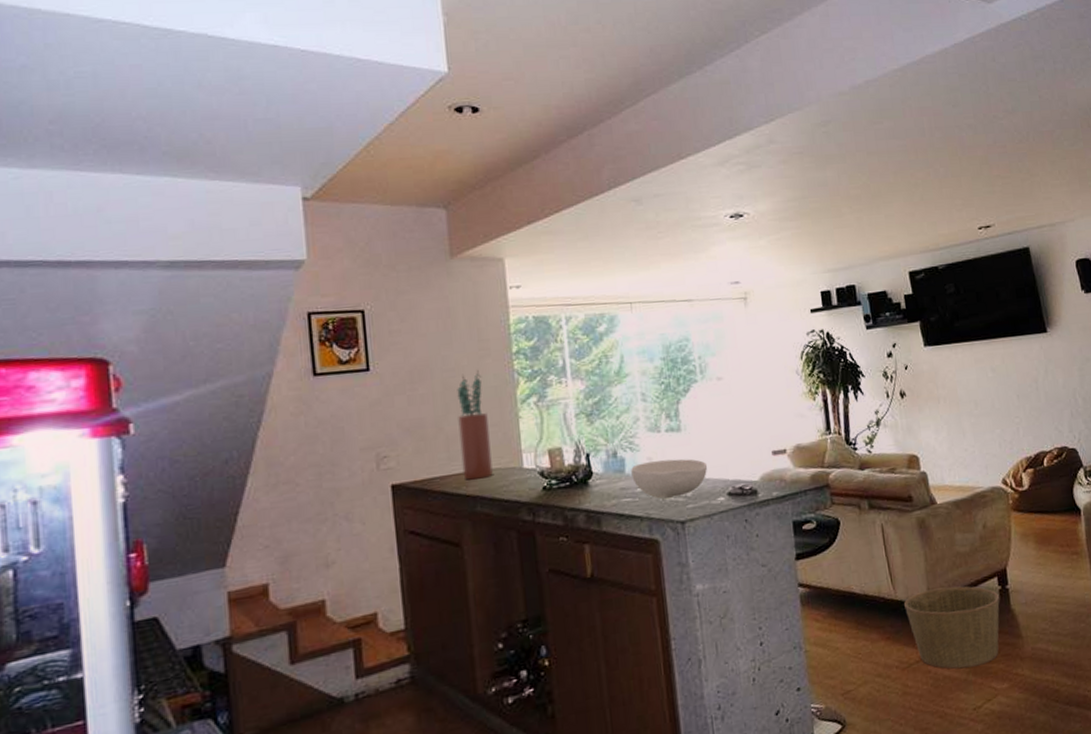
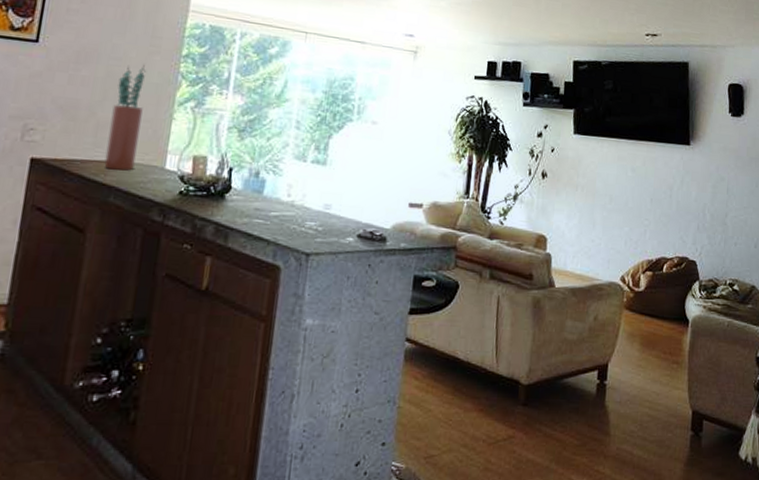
bowl: present [631,459,707,499] -> none [268,188,344,229]
basket: present [904,586,1000,669] -> none [503,370,596,455]

